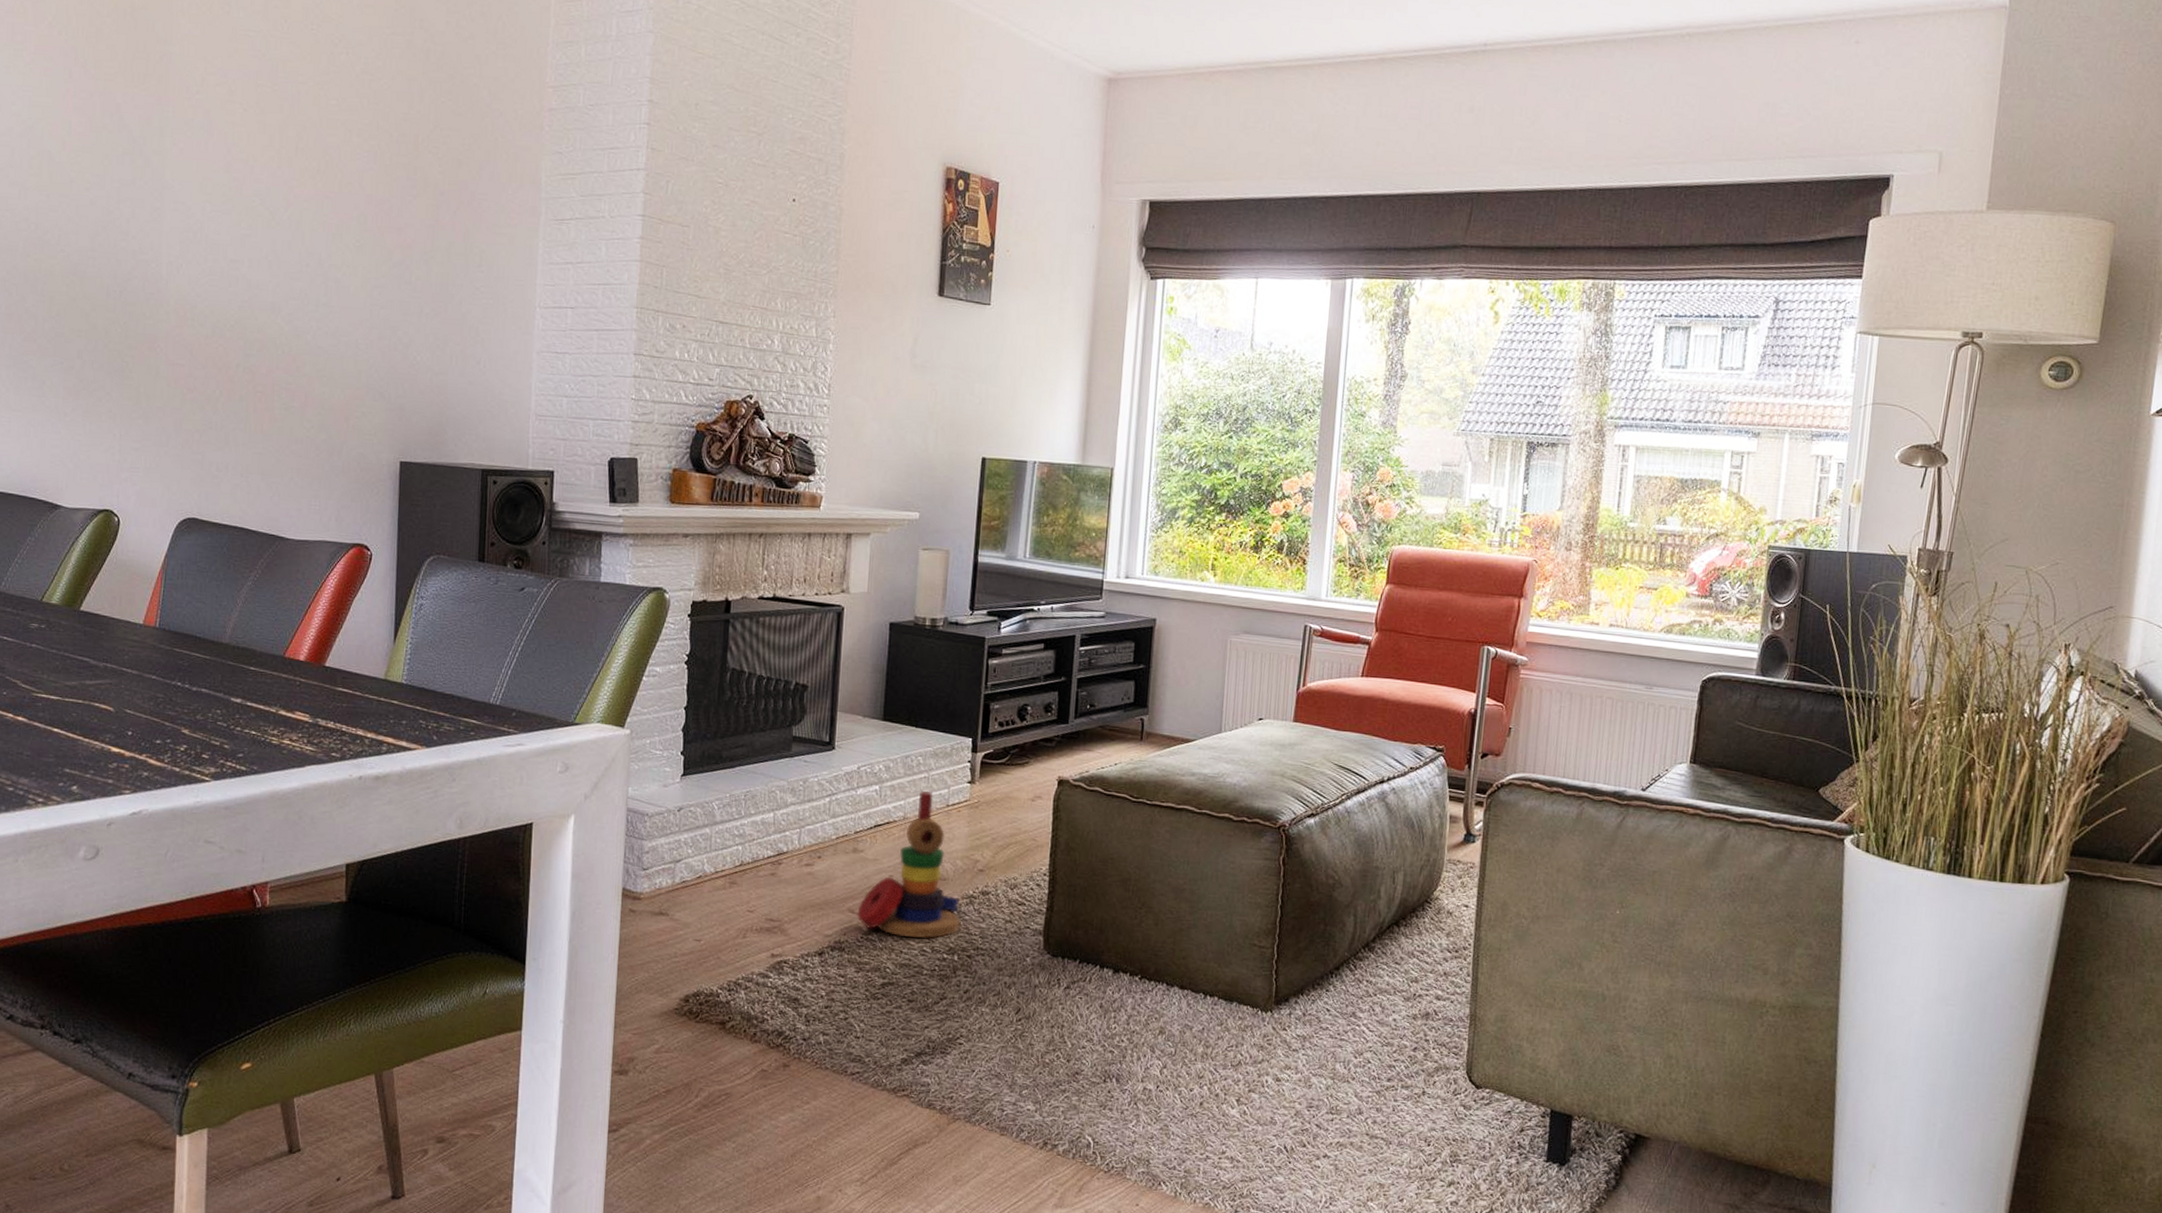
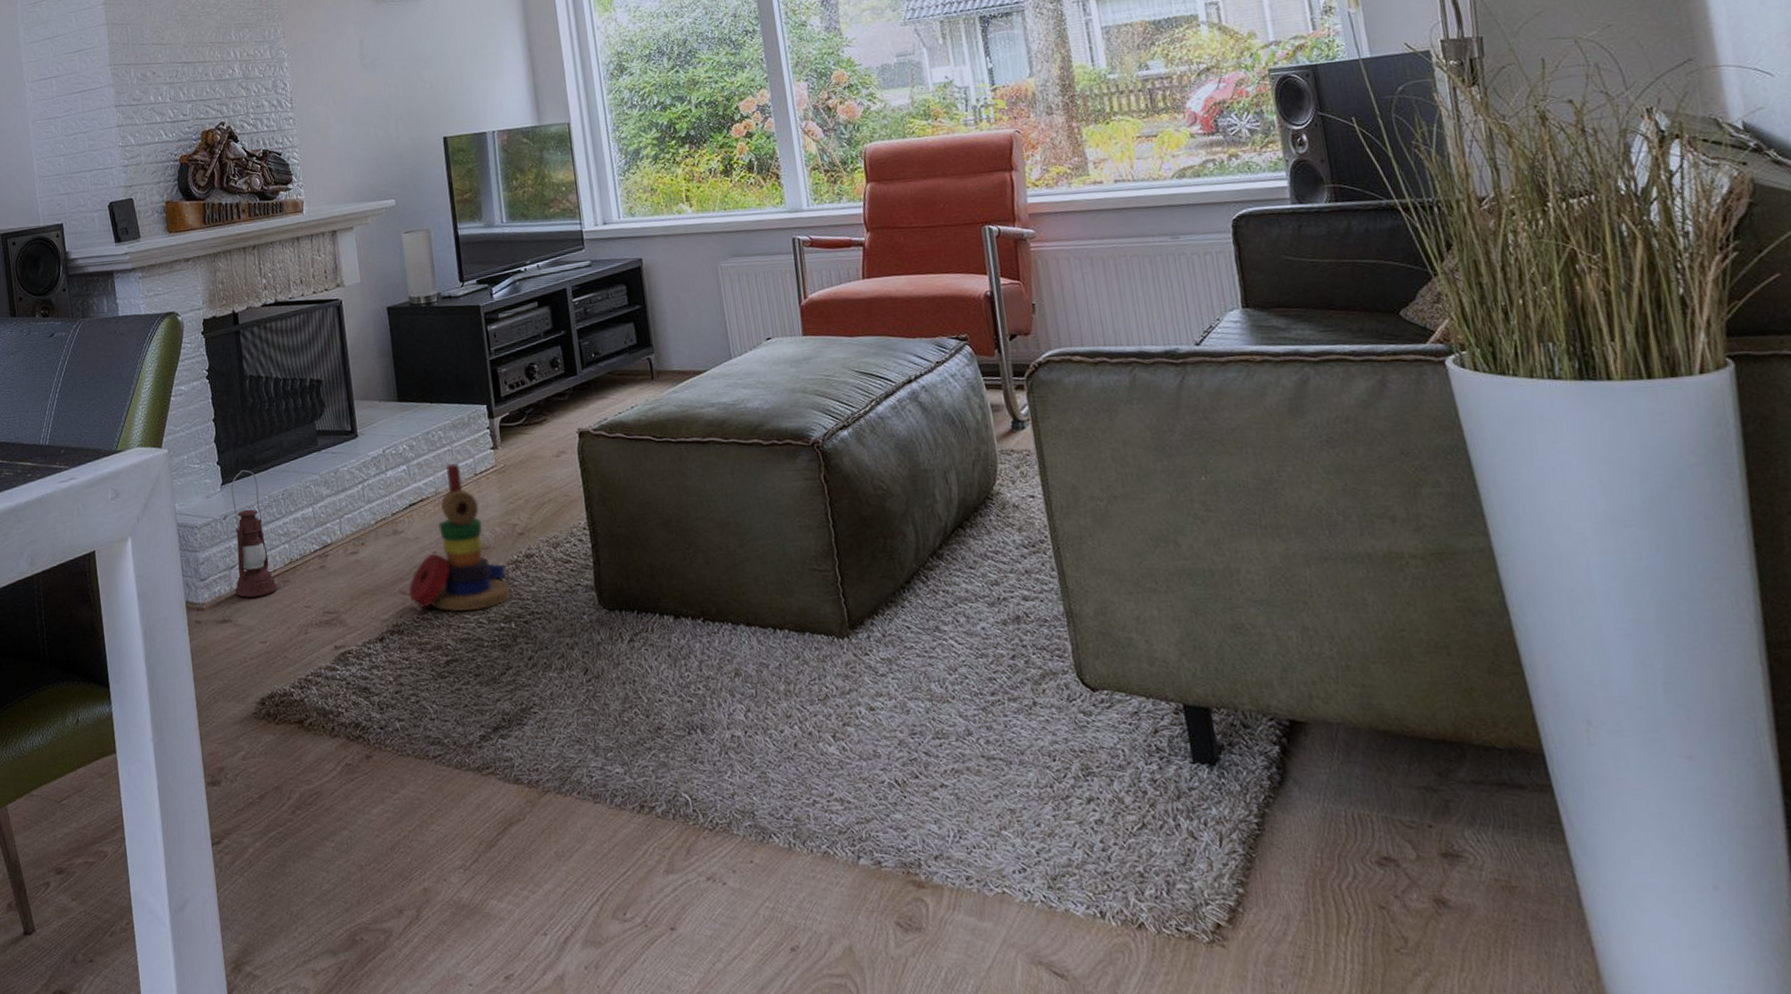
lantern: none [677,763,723,895] -> present [231,469,278,598]

